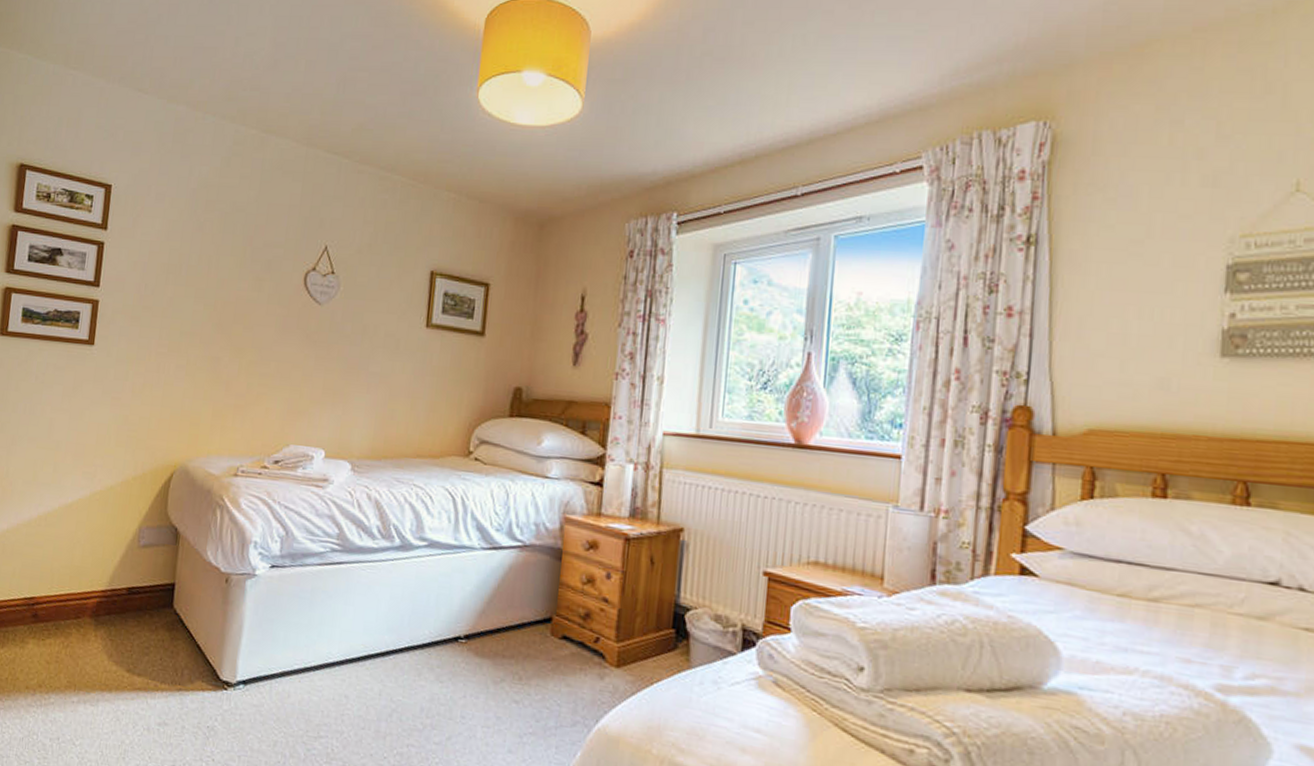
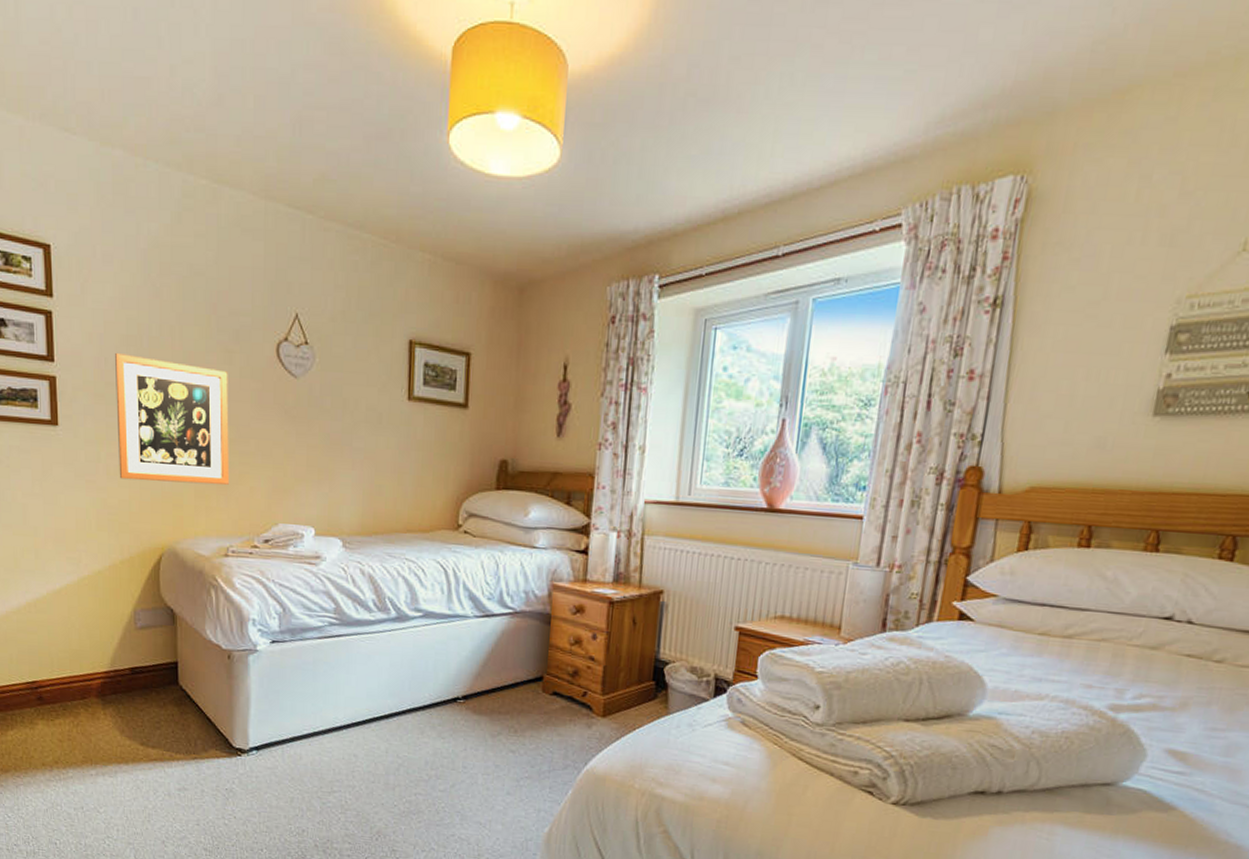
wall art: none [143,280,257,405] -> present [115,353,229,485]

